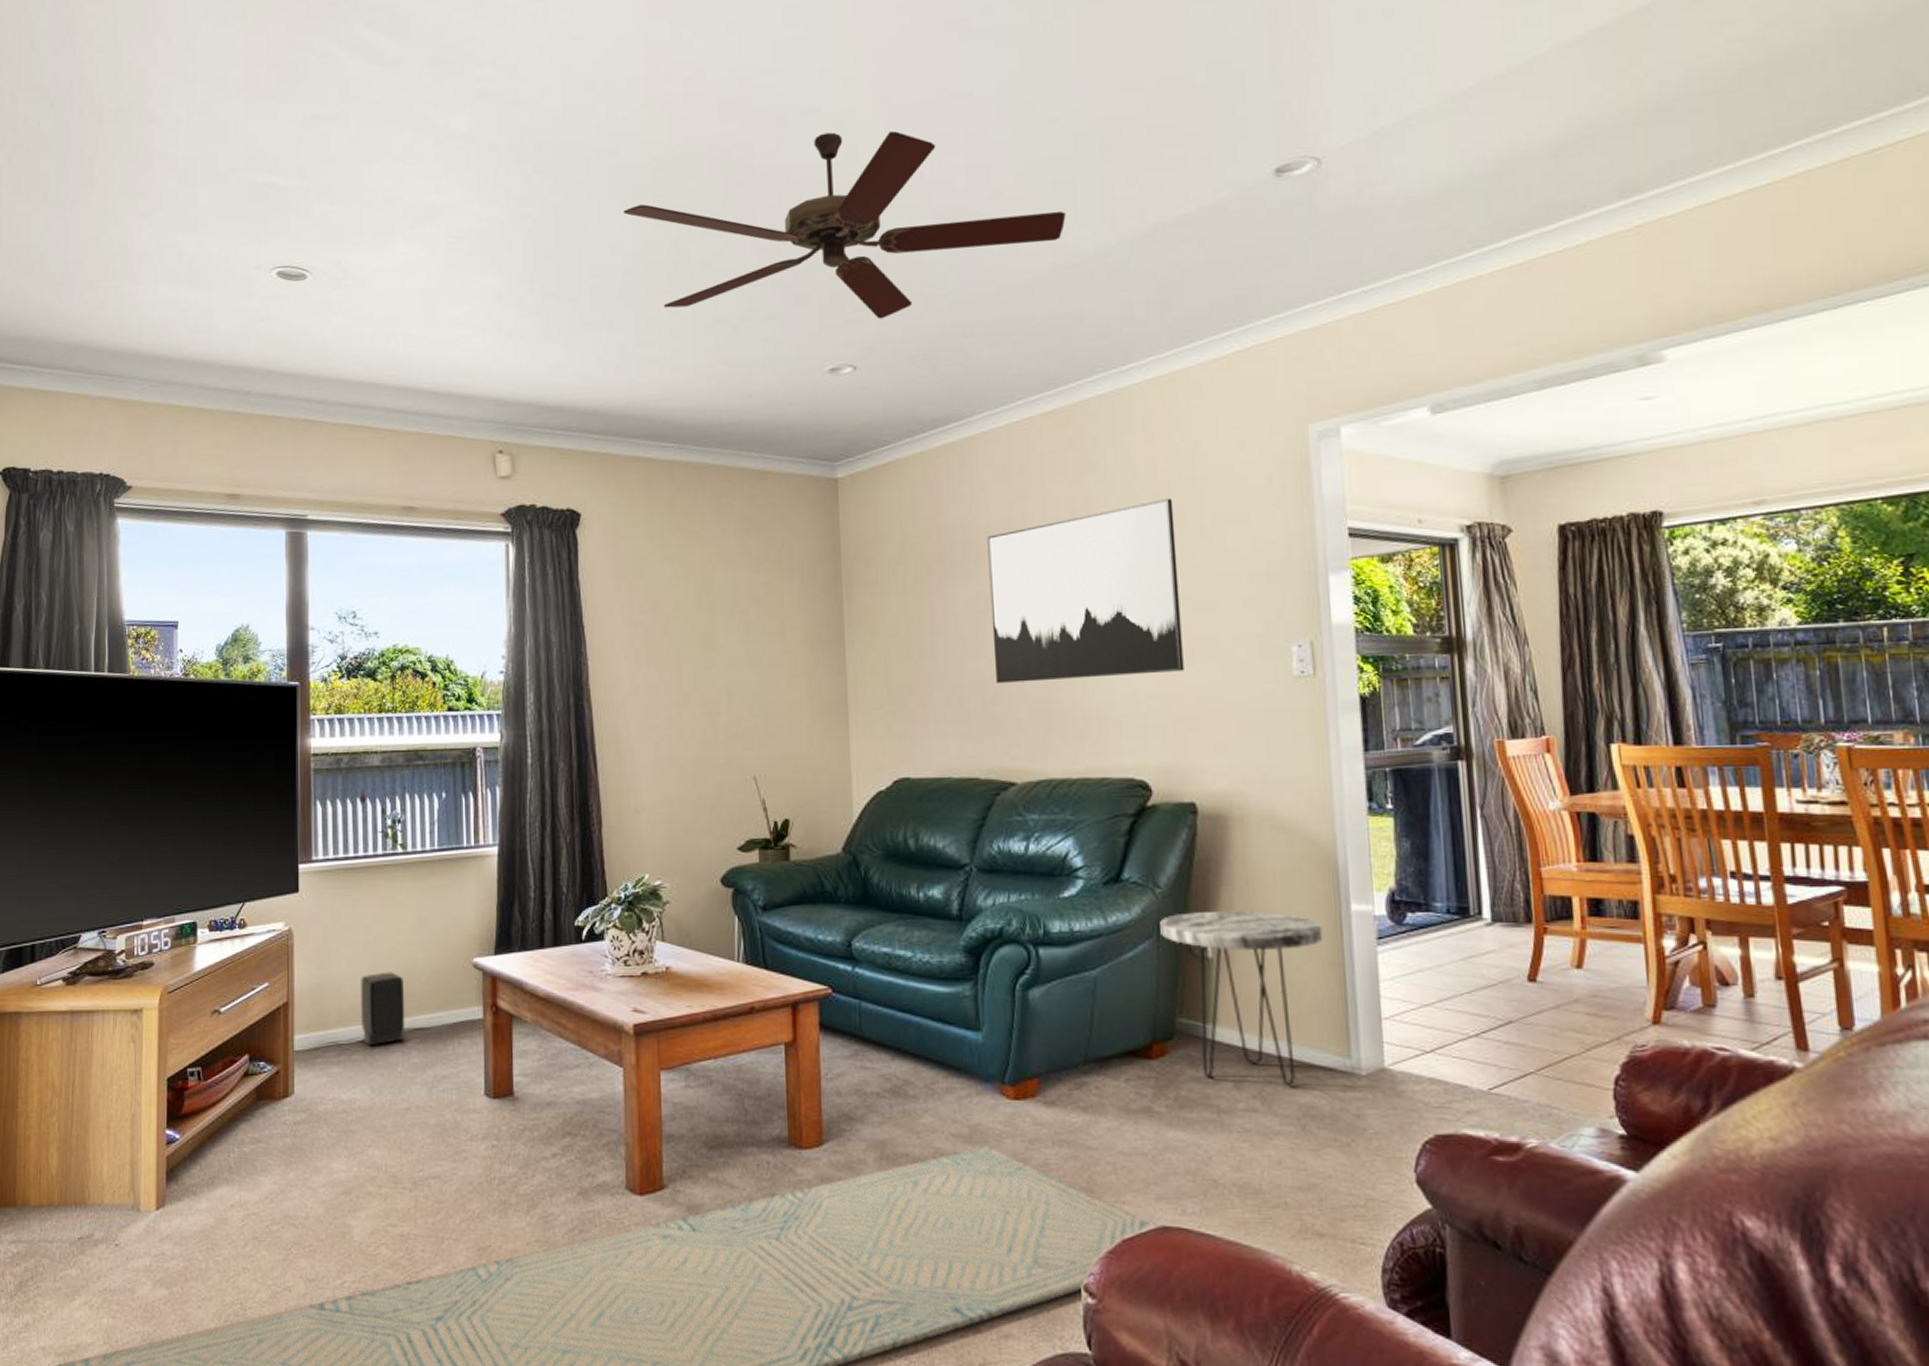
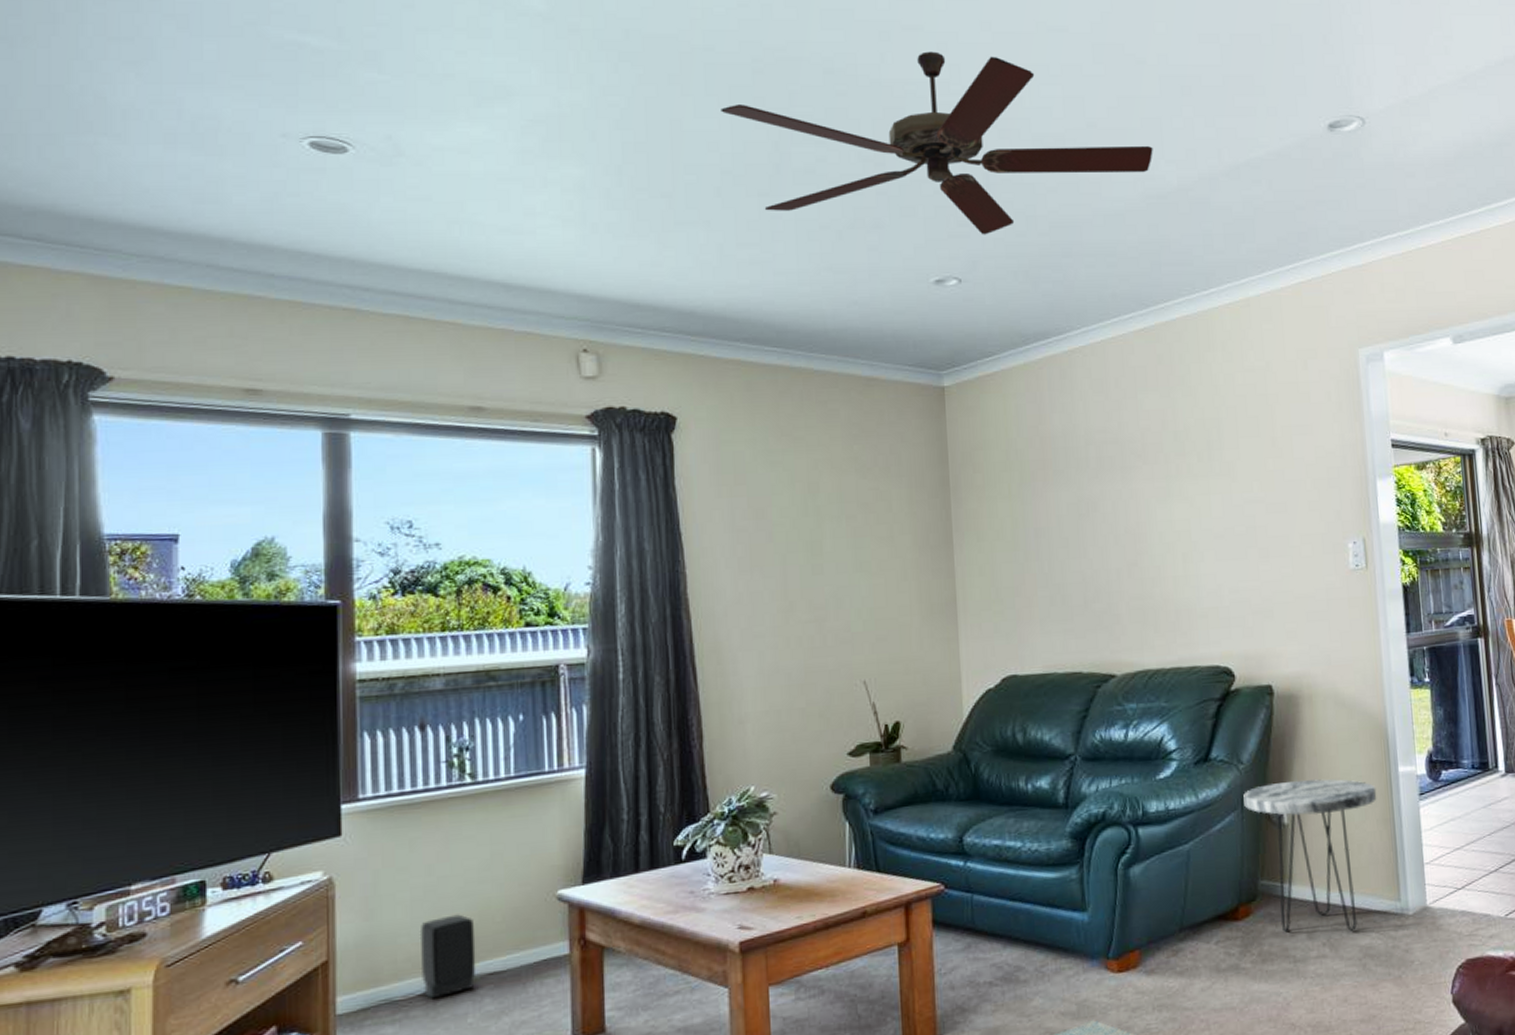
wall art: present [987,497,1184,683] -> none [1086,411,1261,582]

